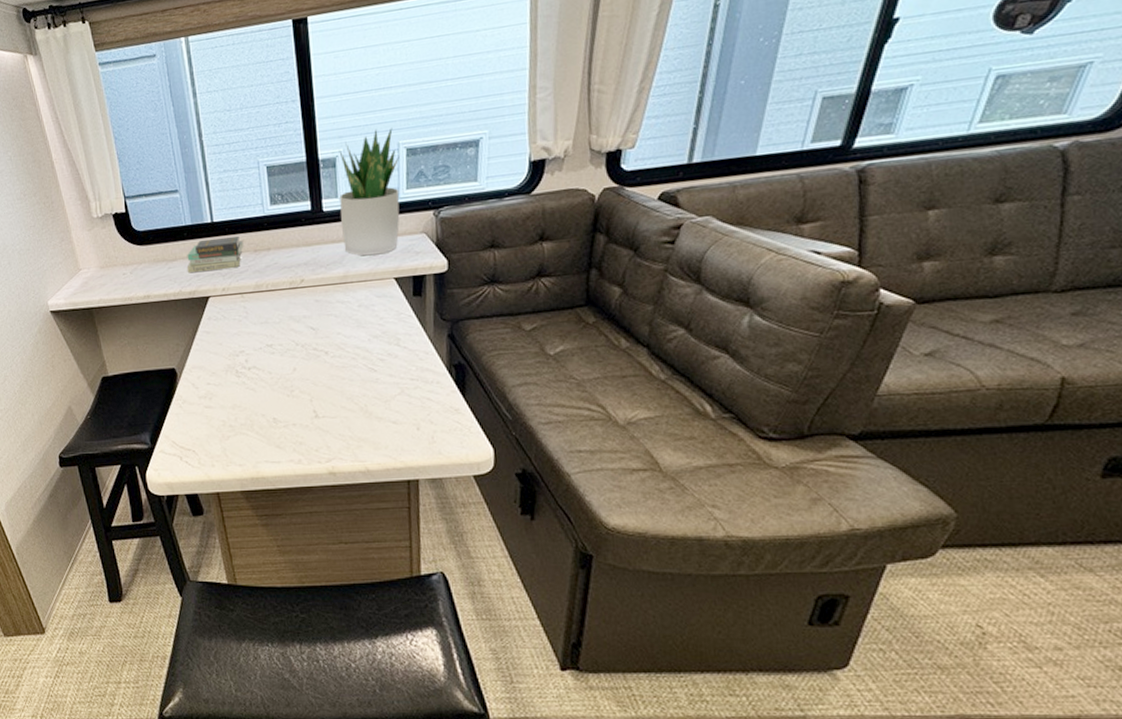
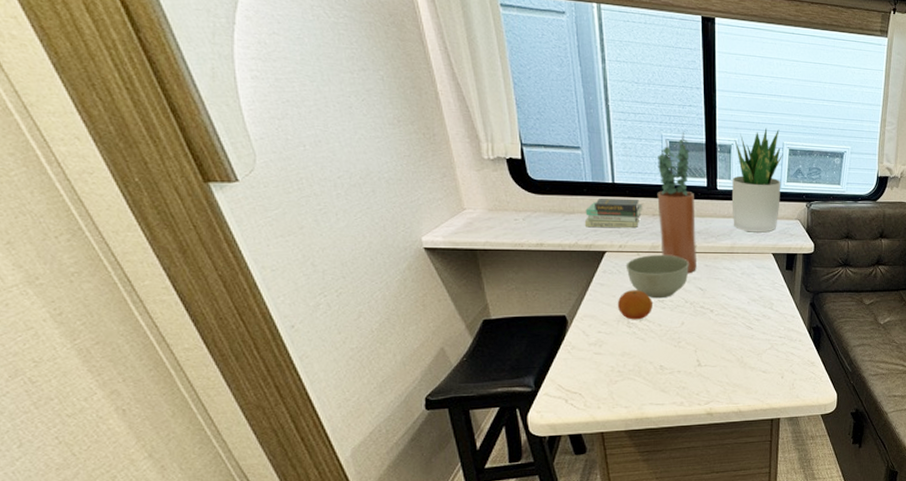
fruit: none [224,335,261,369] -> present [617,290,652,320]
bowl: none [230,293,298,344] -> present [625,254,689,299]
vase: none [255,152,306,313] -> present [657,131,696,274]

